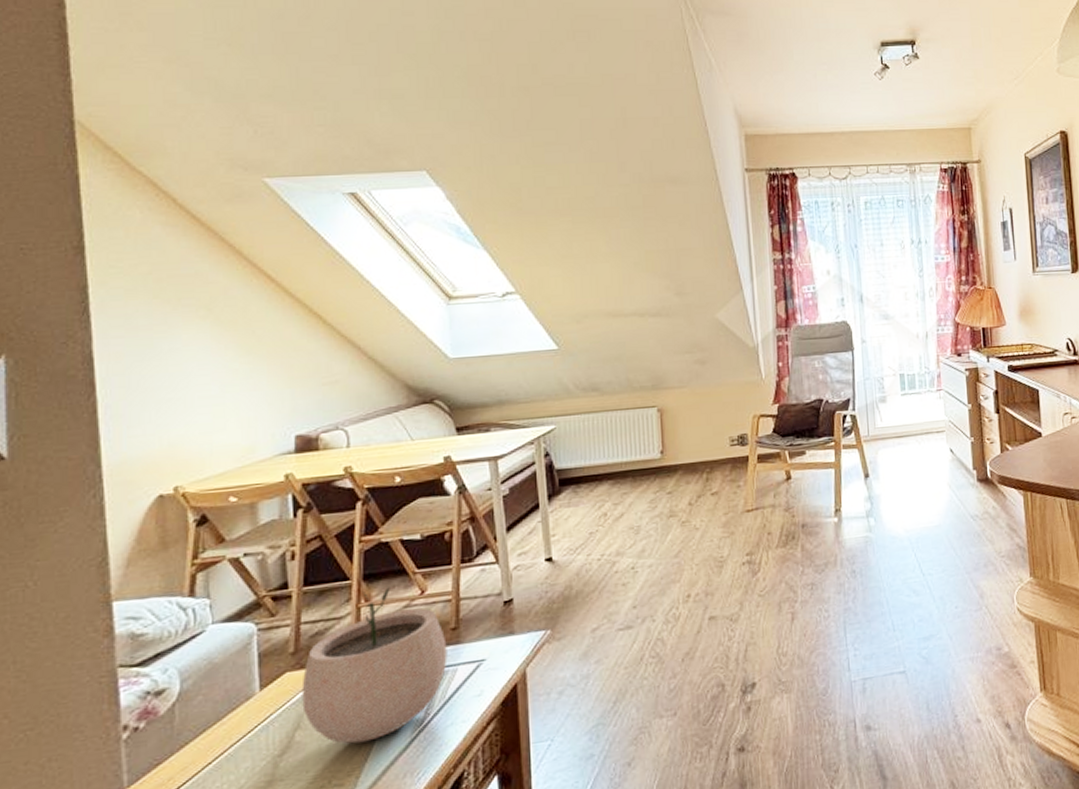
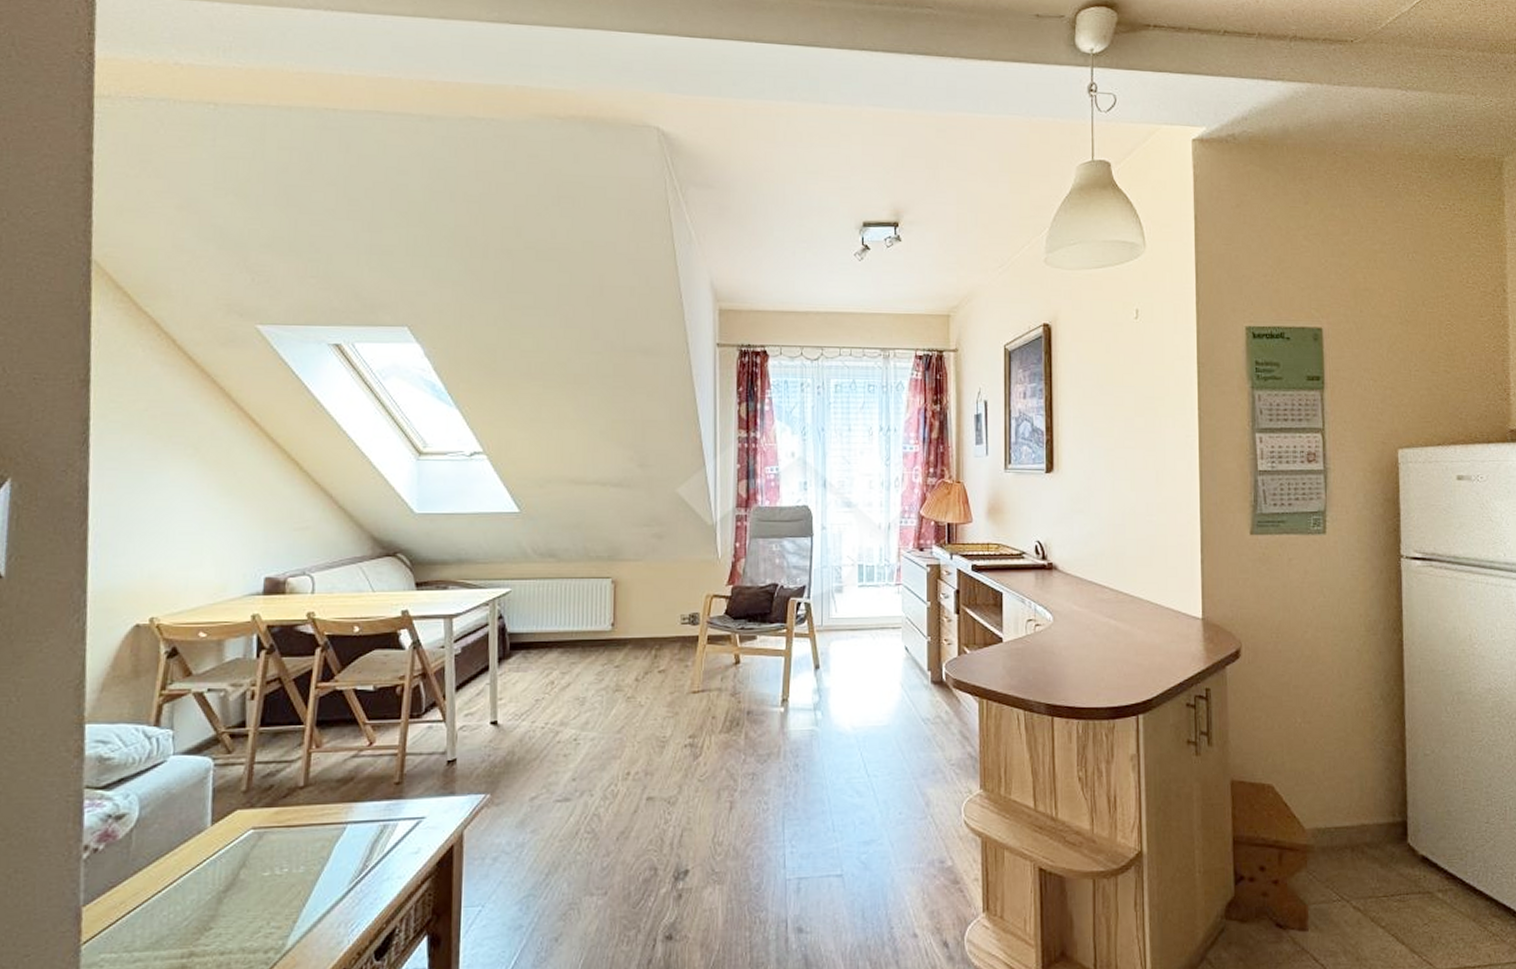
plant pot: present [301,587,448,744] -> none [249,735,390,888]

